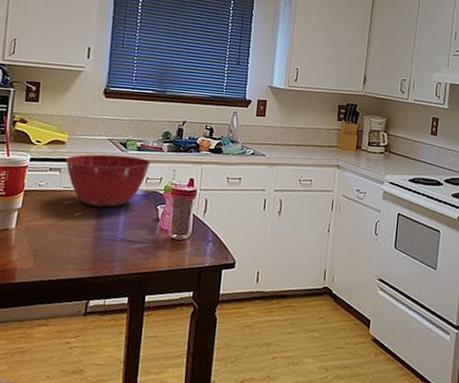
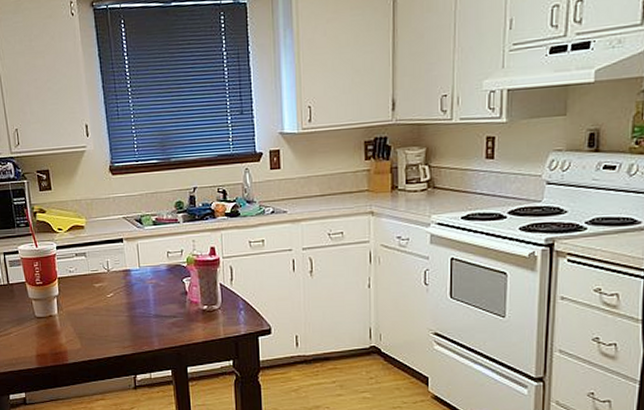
mixing bowl: present [65,154,151,207] -> none [87,231,169,286]

